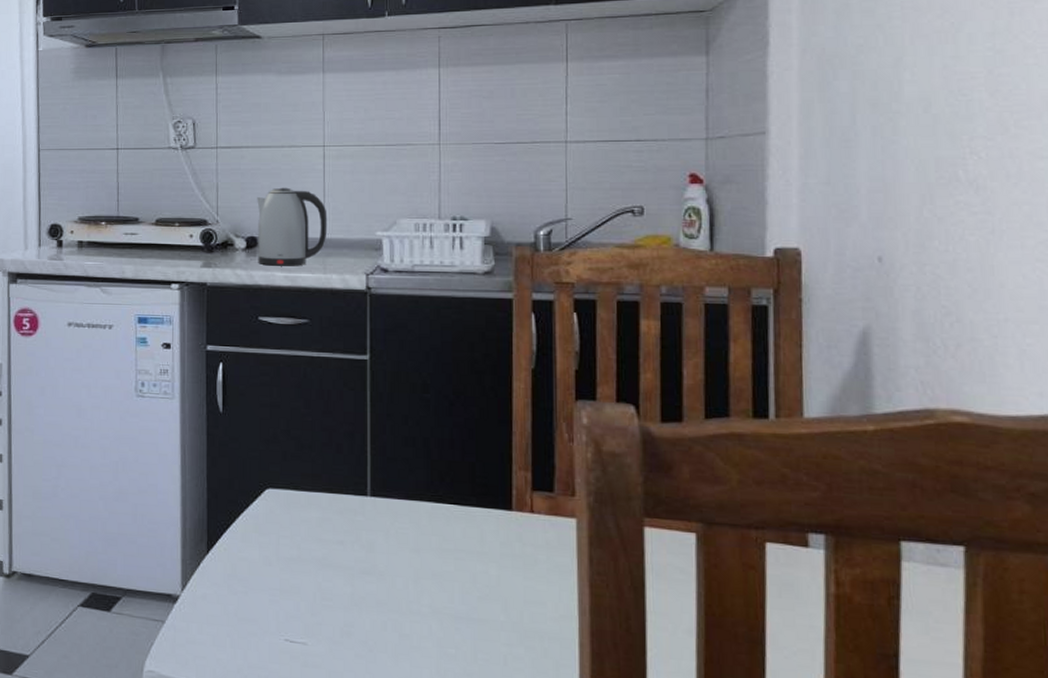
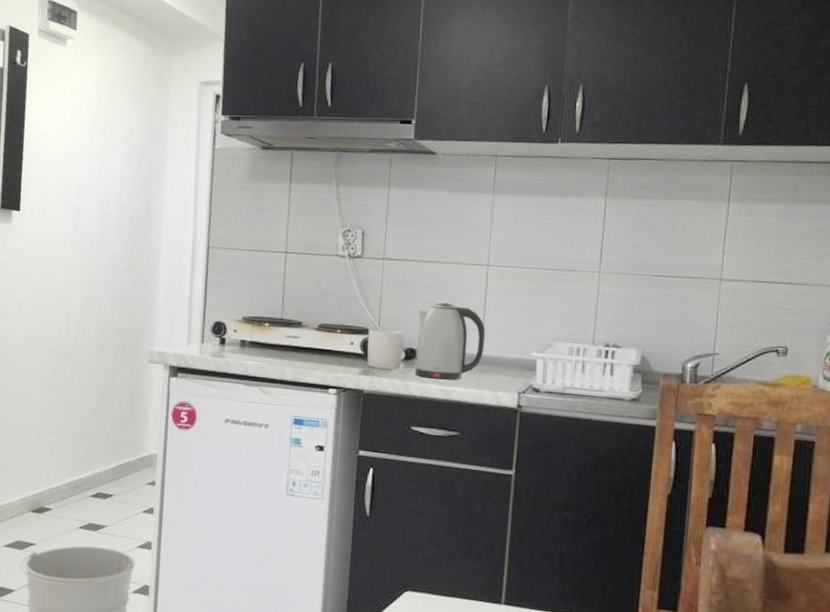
mug: none [207,220,244,260] -> present [367,329,405,370]

